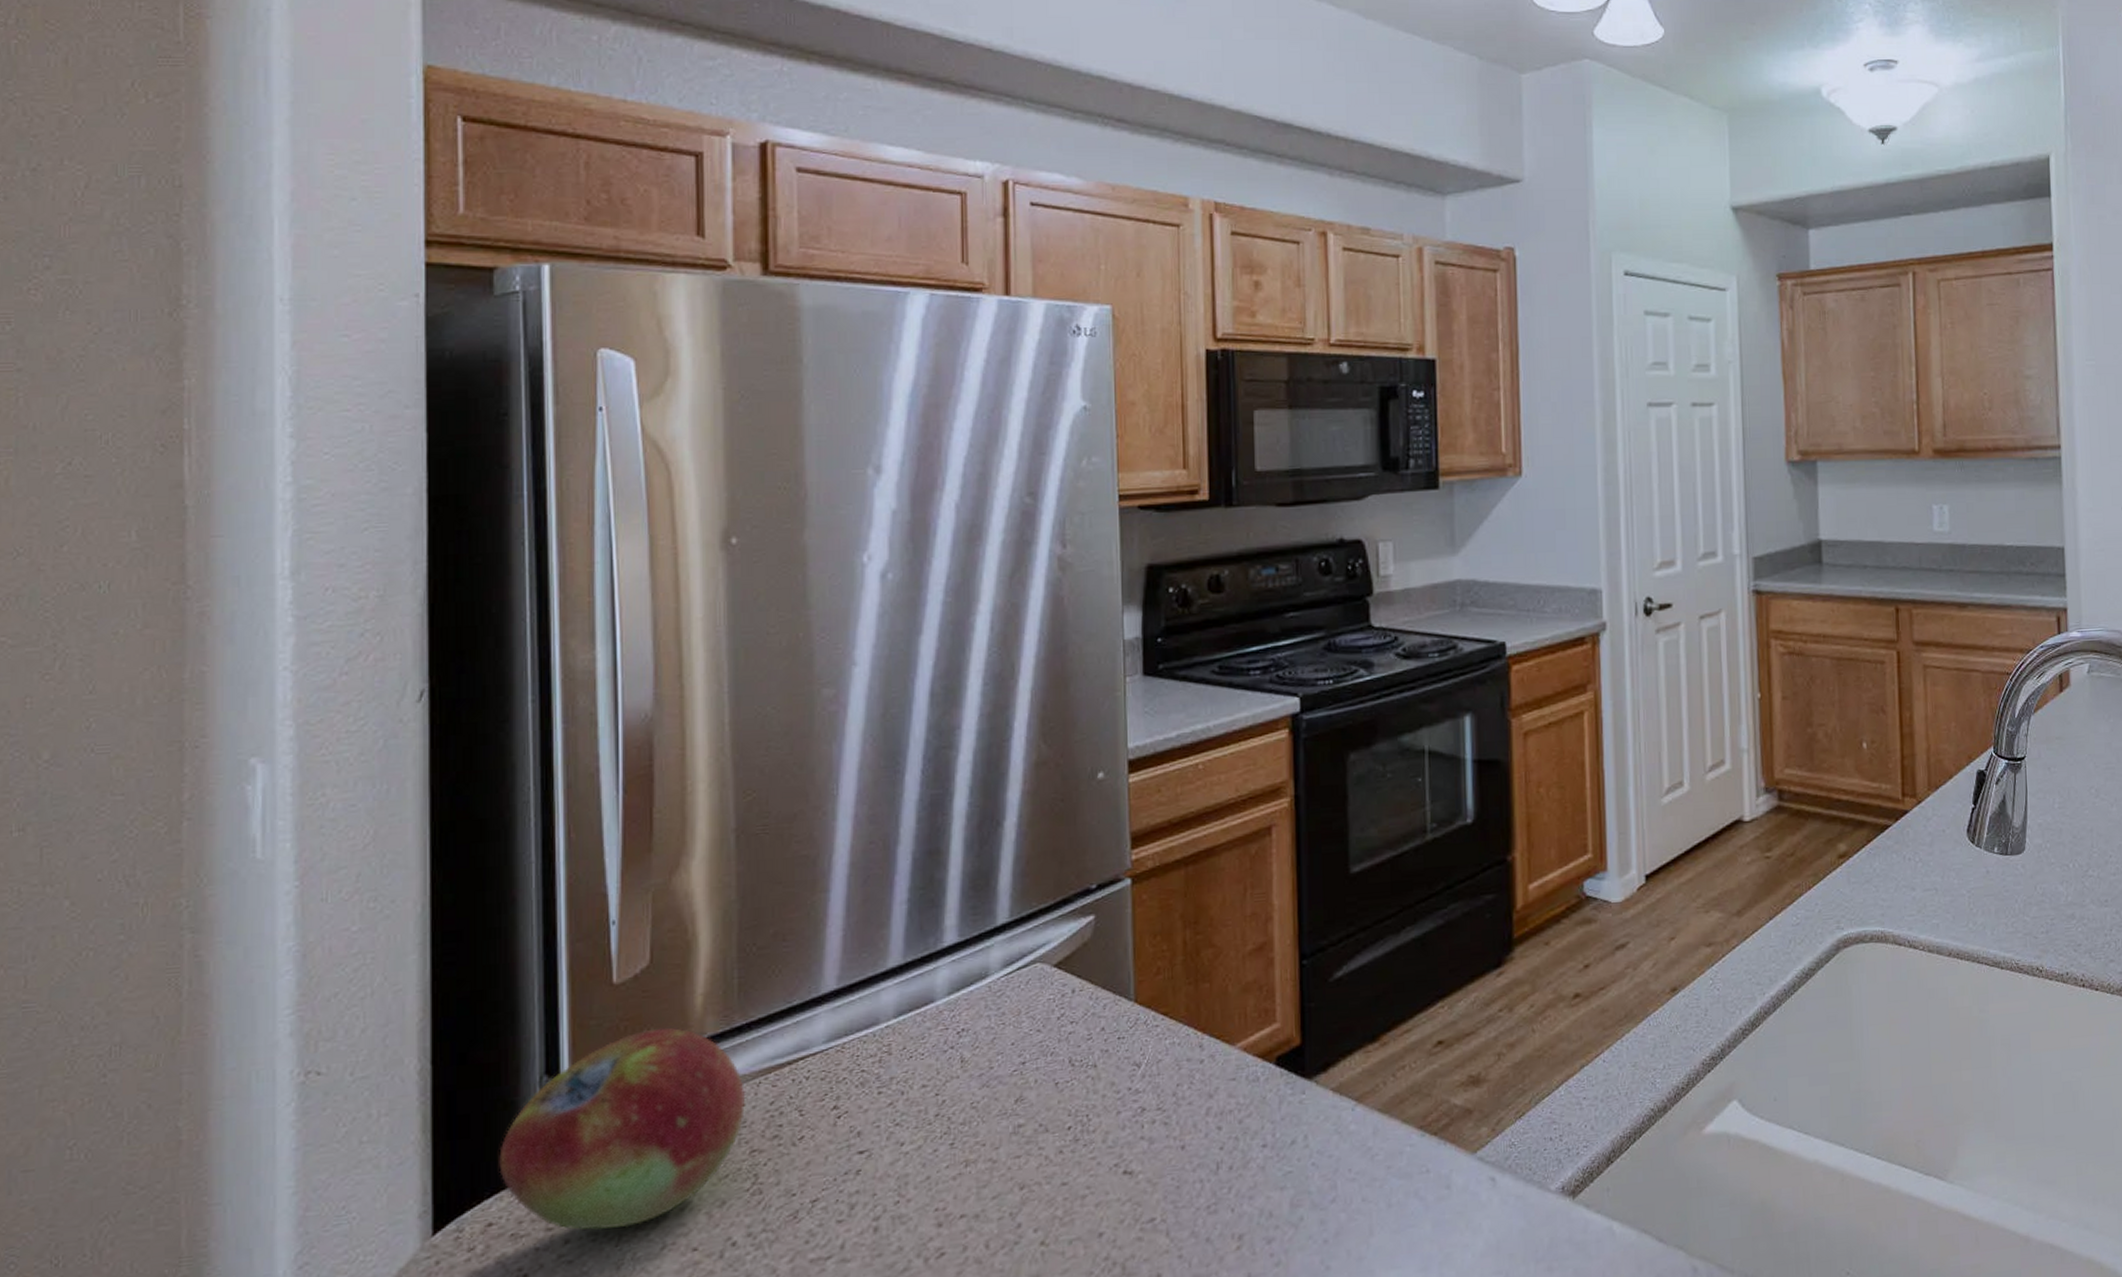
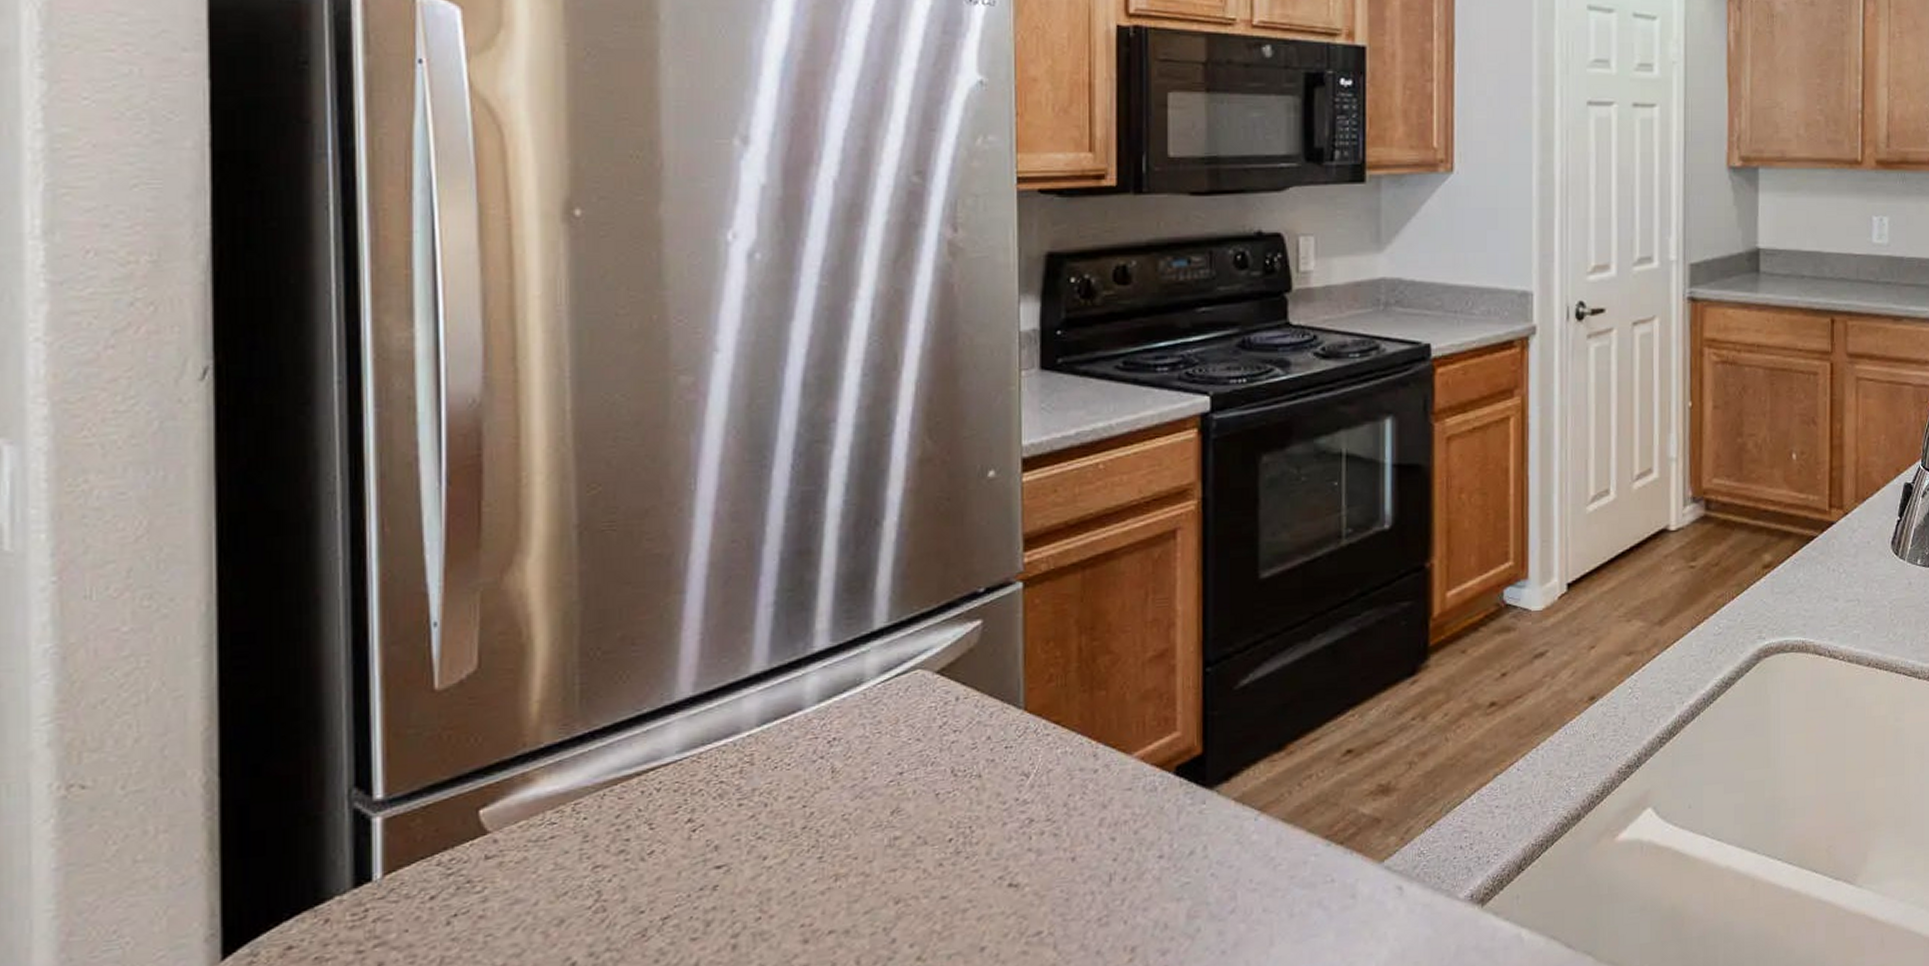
fruit: present [499,1027,746,1231] -> none [300,736,589,953]

